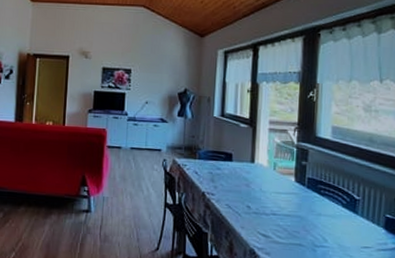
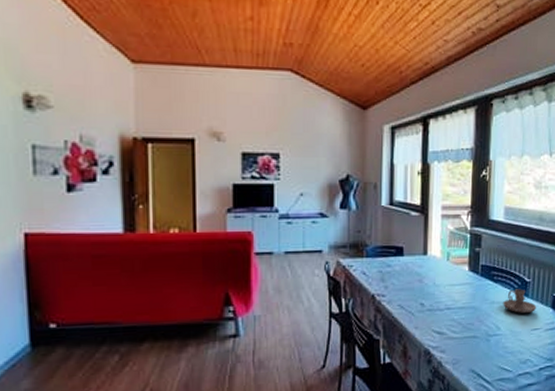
candle holder: none [330,205,367,230] -> present [503,289,537,313]

